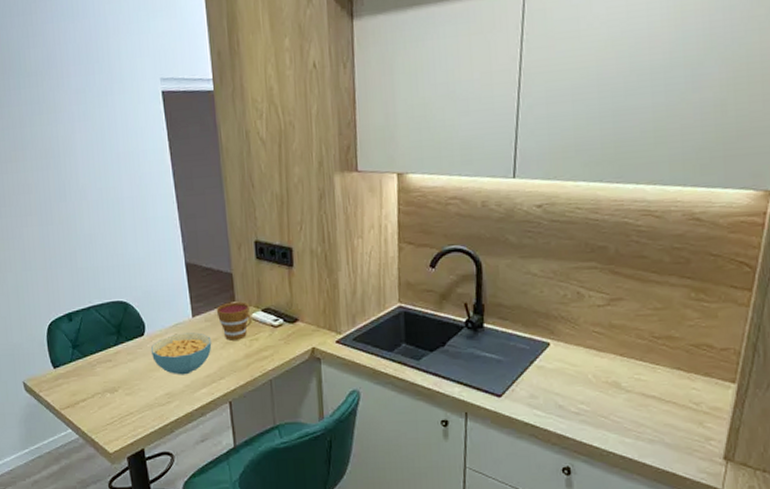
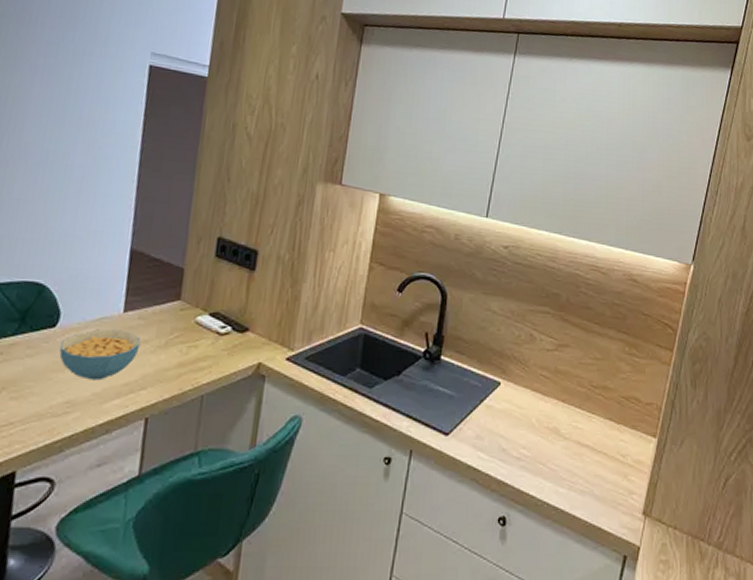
cup: present [216,301,252,341] -> none [154,300,197,345]

